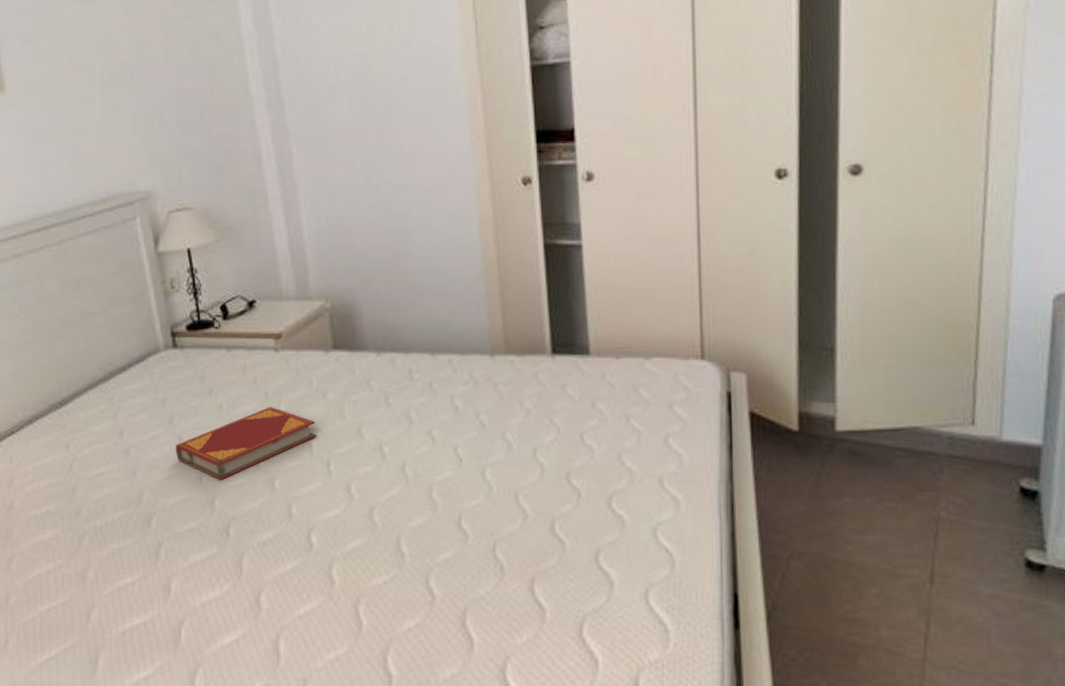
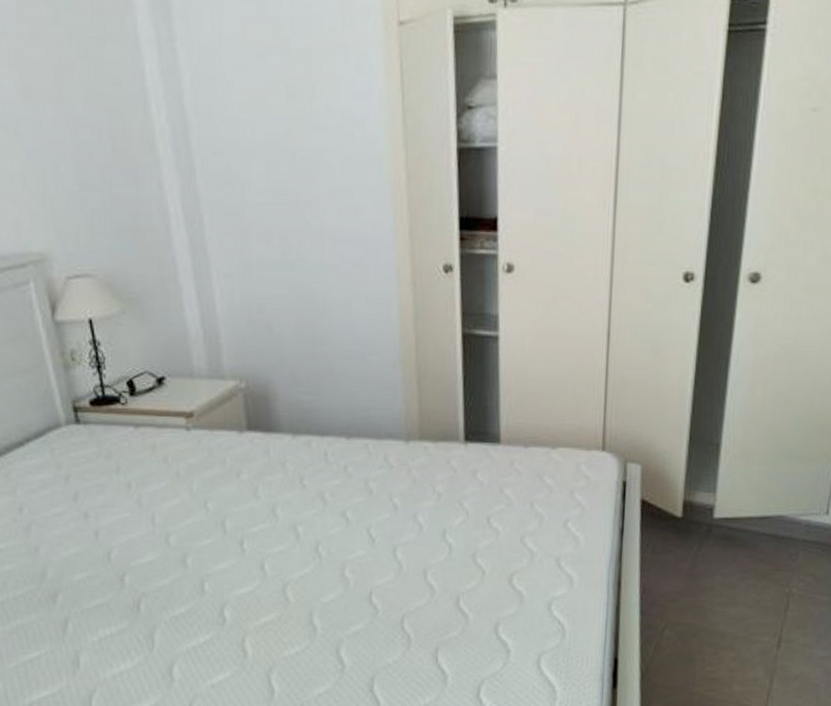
hardback book: present [175,407,317,480] -> none [80,486,231,557]

